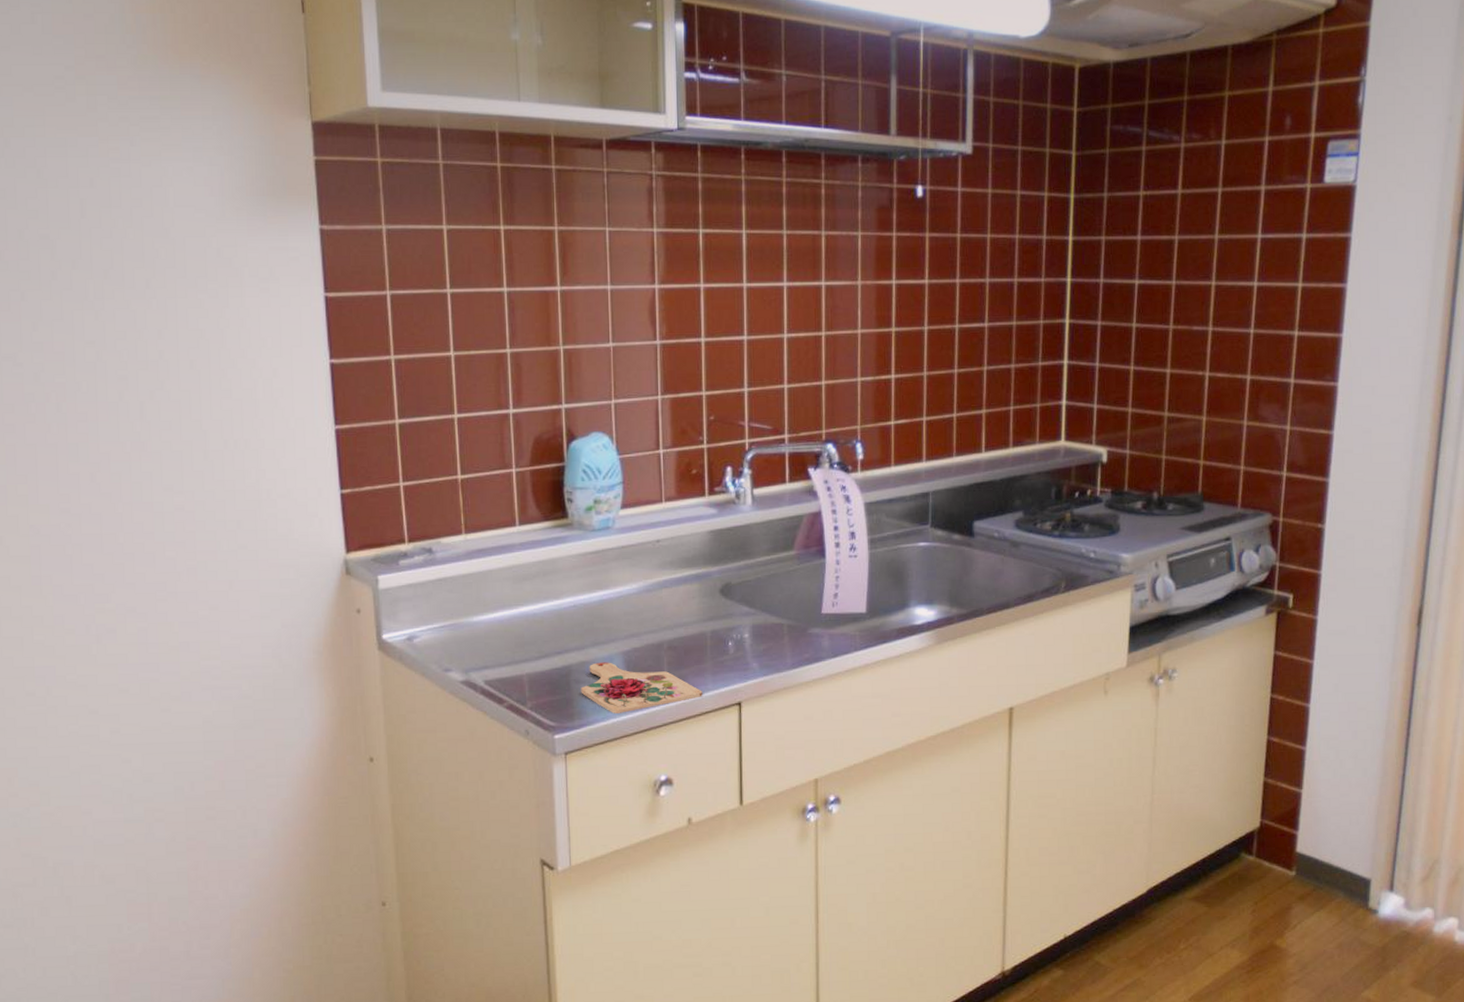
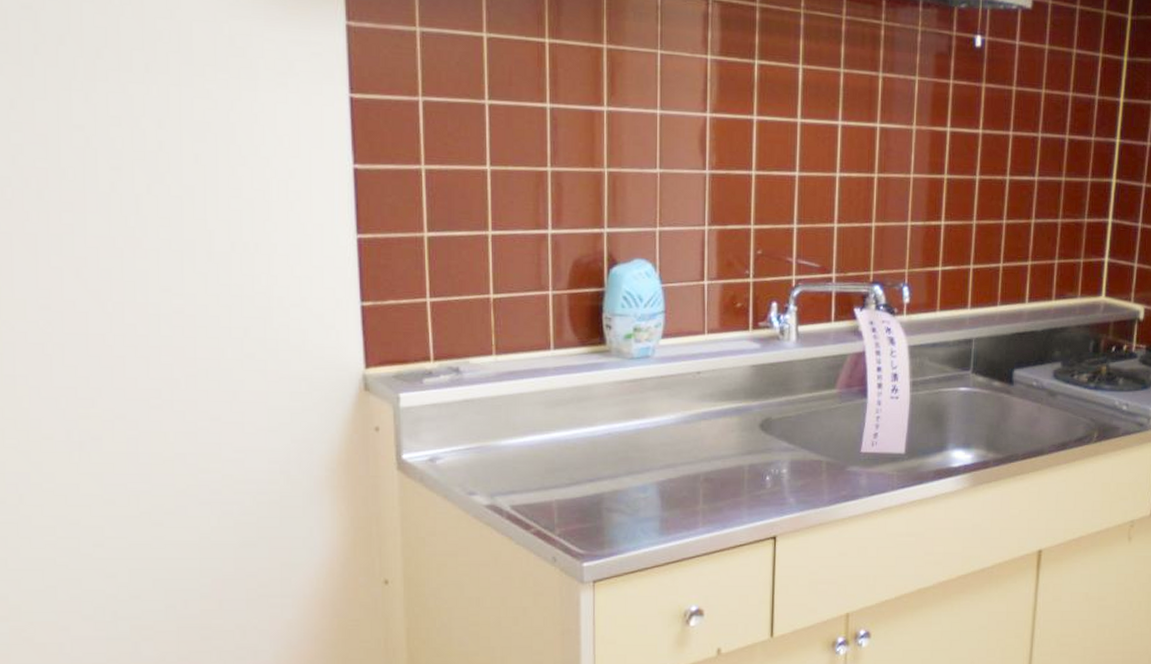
cutting board: present [581,662,702,713] -> none [612,491,737,543]

